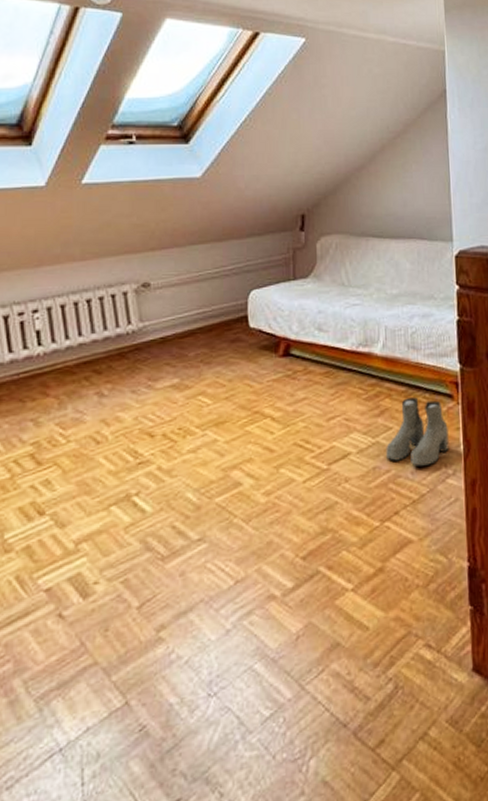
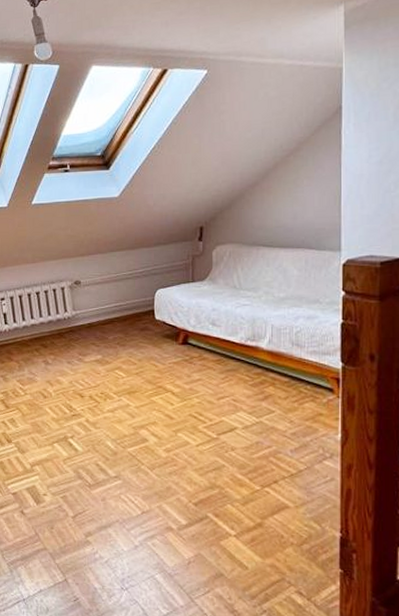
boots: present [386,397,449,466] -> none [268,388,327,447]

